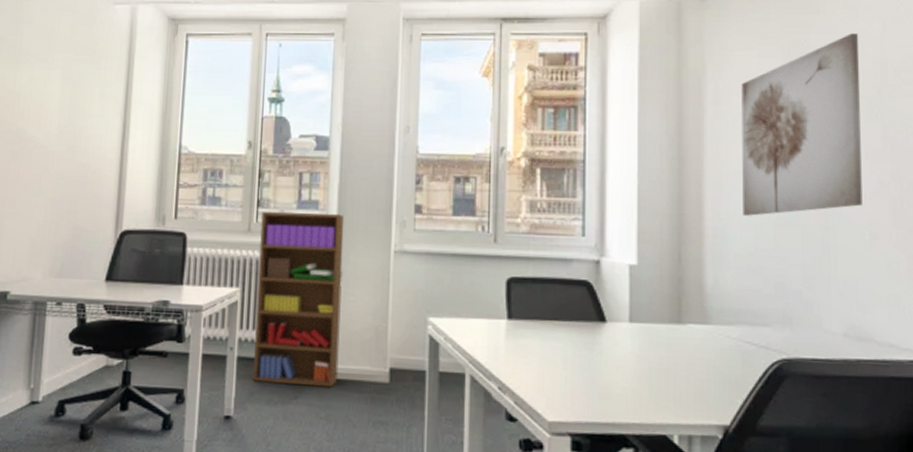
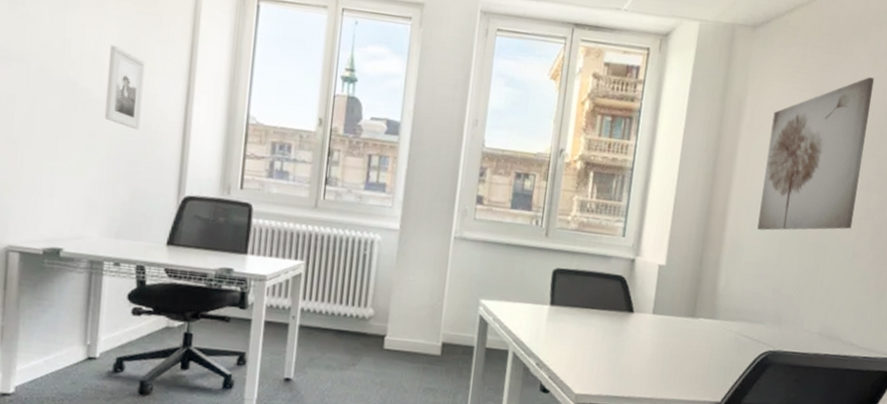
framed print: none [48,93,85,170] -> present [104,44,145,130]
bookshelf: present [252,212,344,387] -> none [313,190,410,357]

